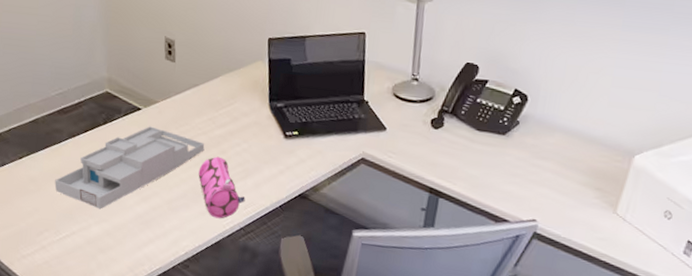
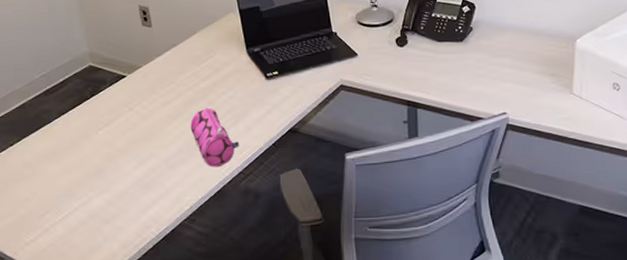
desk organizer: present [54,126,205,210] -> none [50,91,193,181]

